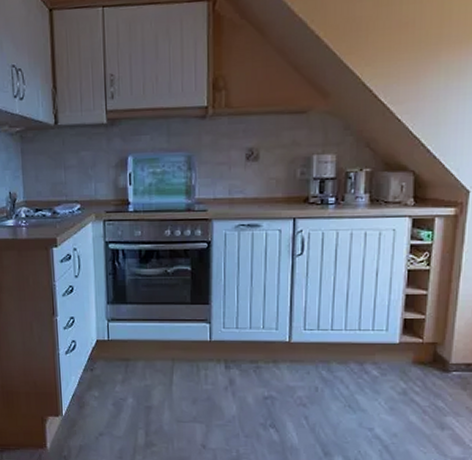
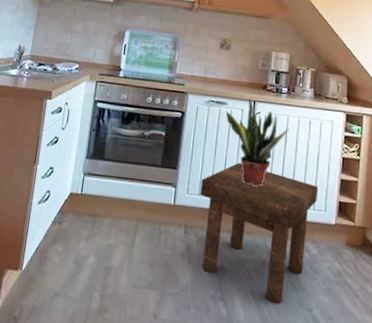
stool: none [238,289,378,427] -> present [200,162,319,305]
potted plant: none [261,216,340,313] -> present [226,99,290,187]

